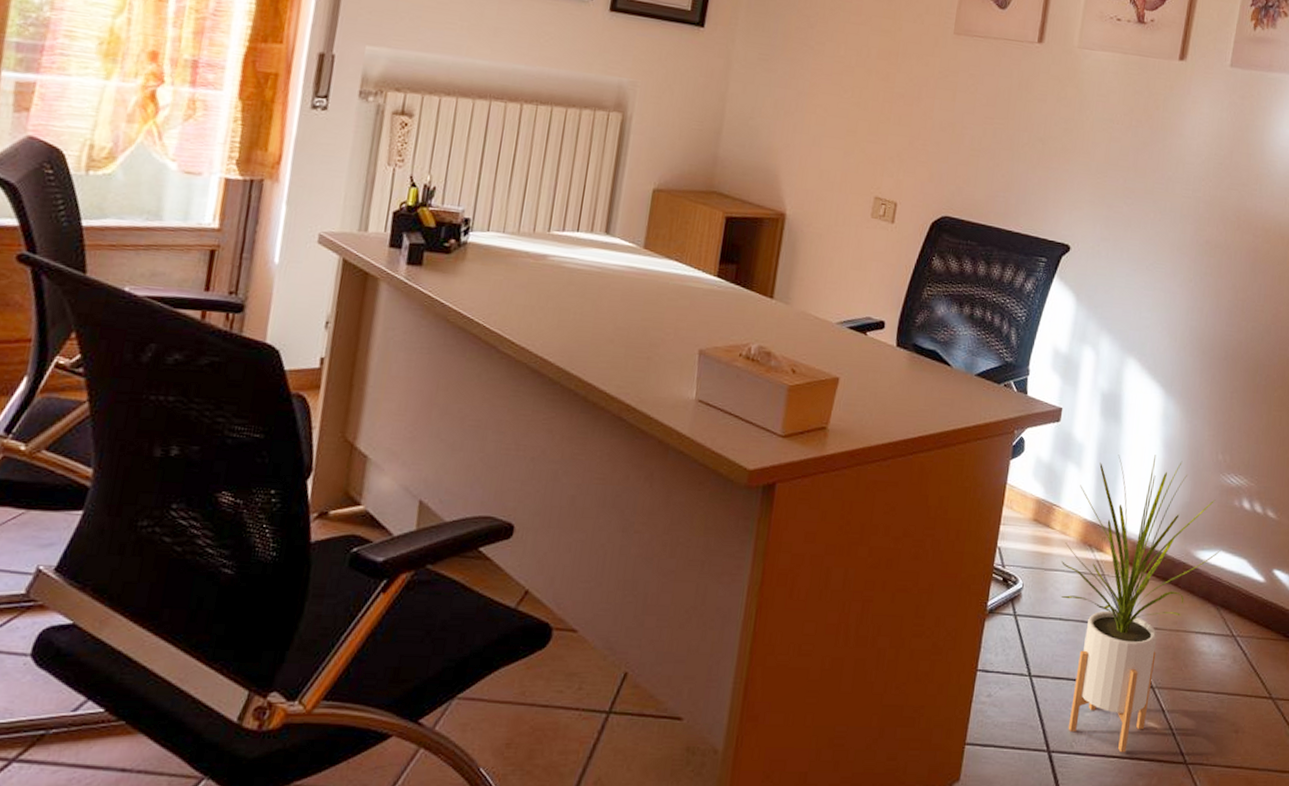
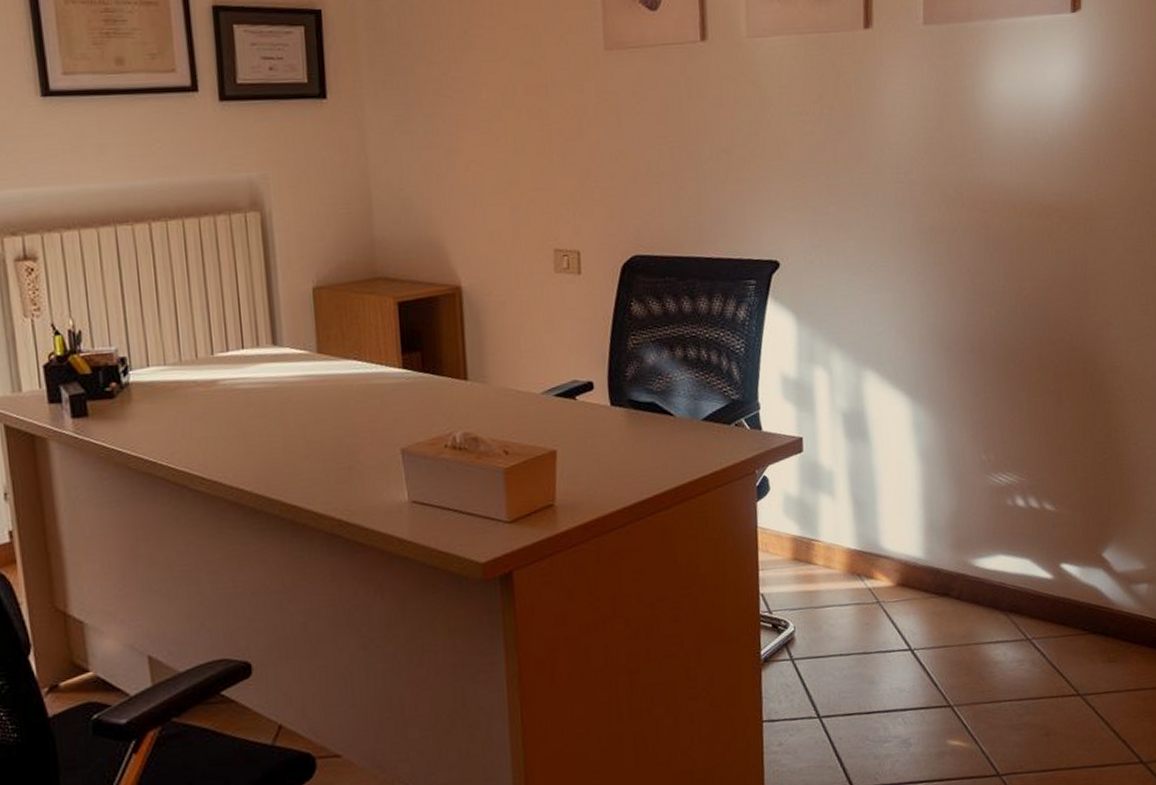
house plant: present [1060,454,1220,753] -> none [831,467,1000,777]

